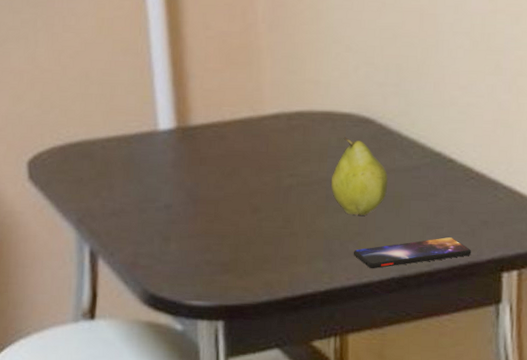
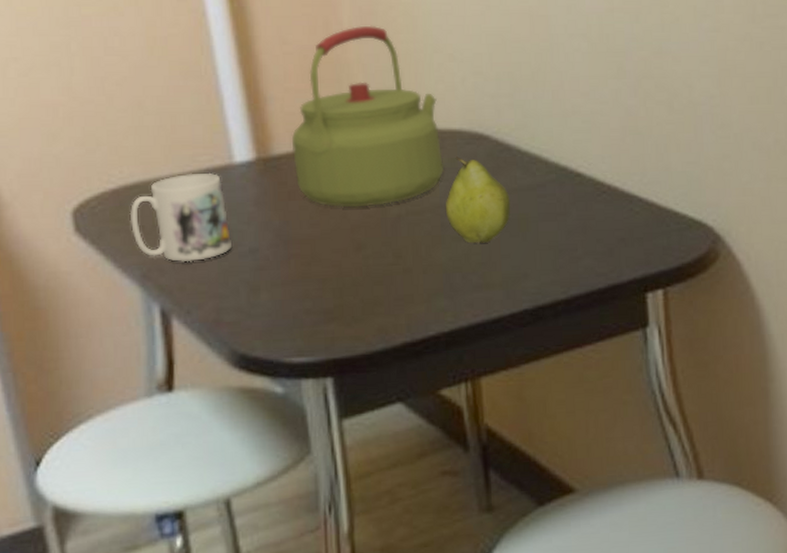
mug: none [71,136,152,212] -> present [129,172,232,263]
kettle: none [206,16,333,176] -> present [291,25,445,208]
smartphone: present [353,237,472,269] -> none [478,259,611,302]

